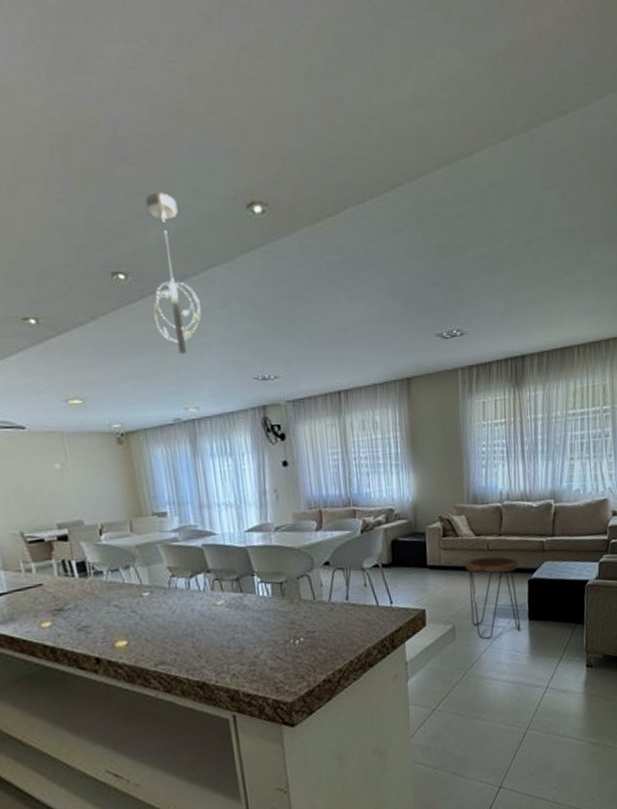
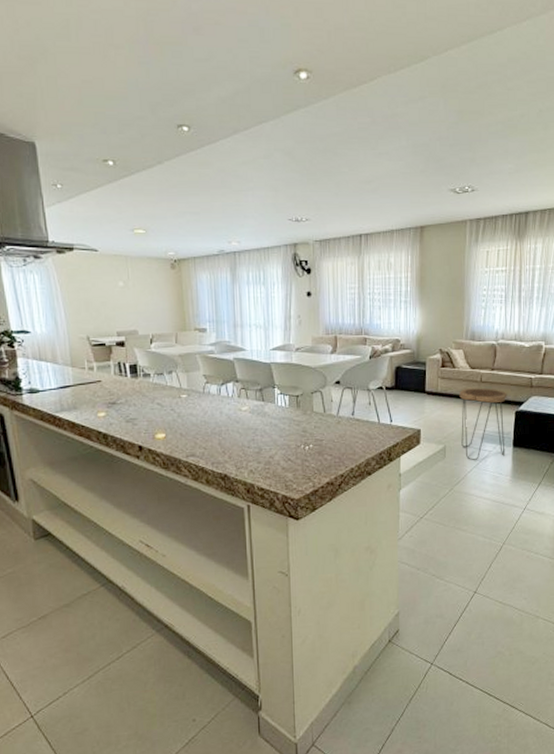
pendant light: present [145,192,202,354] -> none [209,59,249,196]

